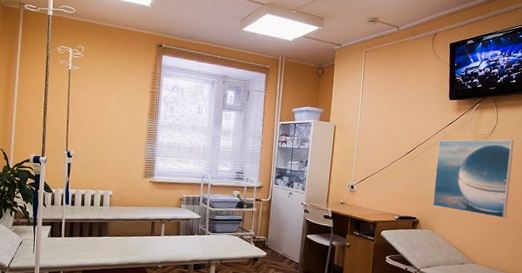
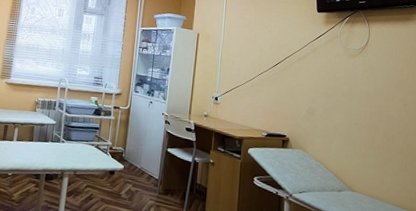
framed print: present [432,139,515,219] -> none [303,53,390,142]

